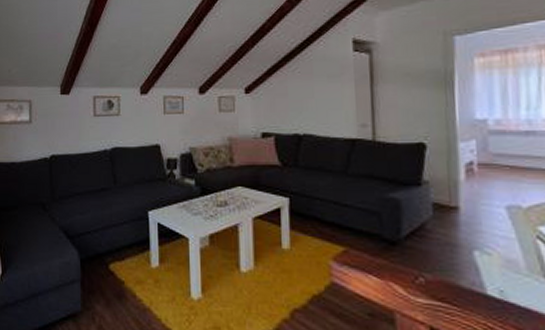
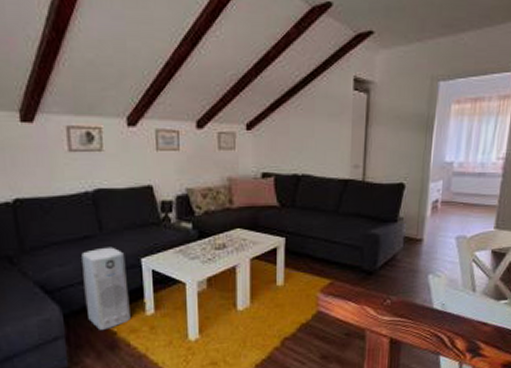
air purifier: none [98,199,137,278] -> present [81,247,131,330]

